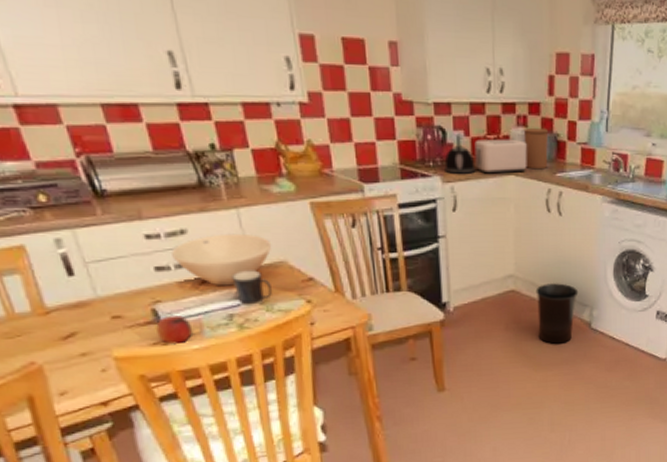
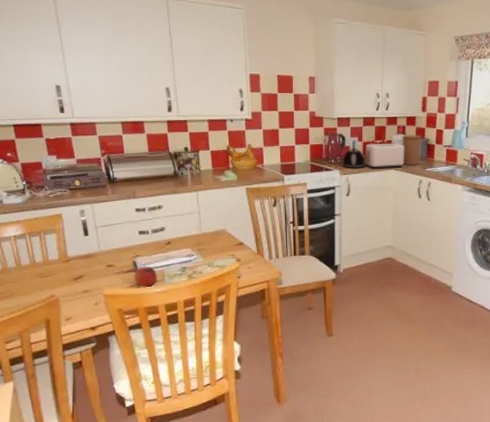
bowl: present [171,233,272,286] -> none [151,209,217,247]
mug: present [231,270,273,307] -> none [188,236,215,262]
waste bin: present [535,283,579,345] -> none [407,254,442,304]

